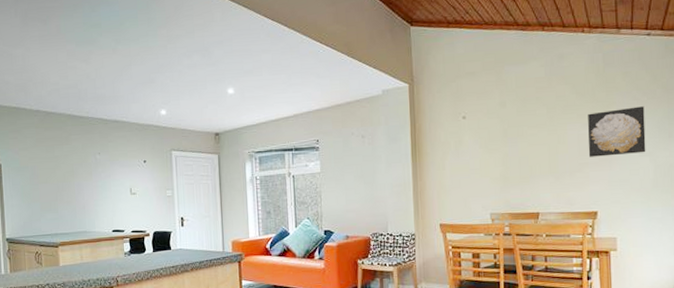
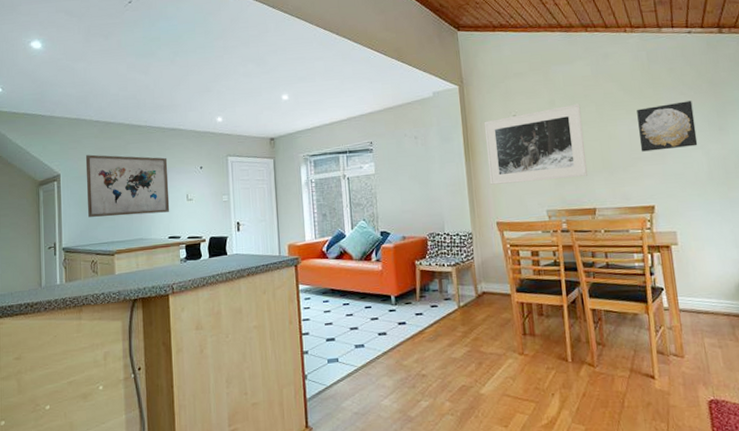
wall art: none [26,145,114,209] -> present [85,154,170,217]
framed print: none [433,106,533,186] -> present [484,103,587,185]

